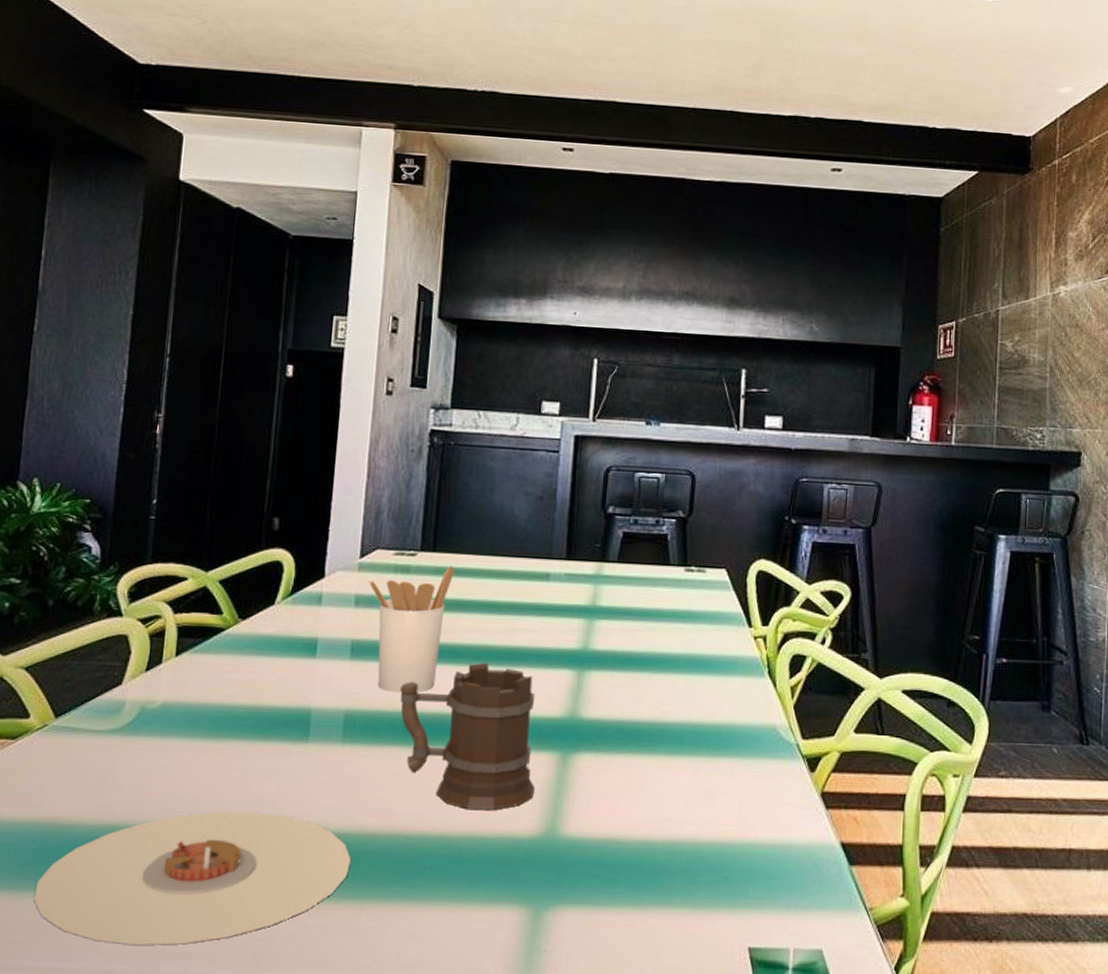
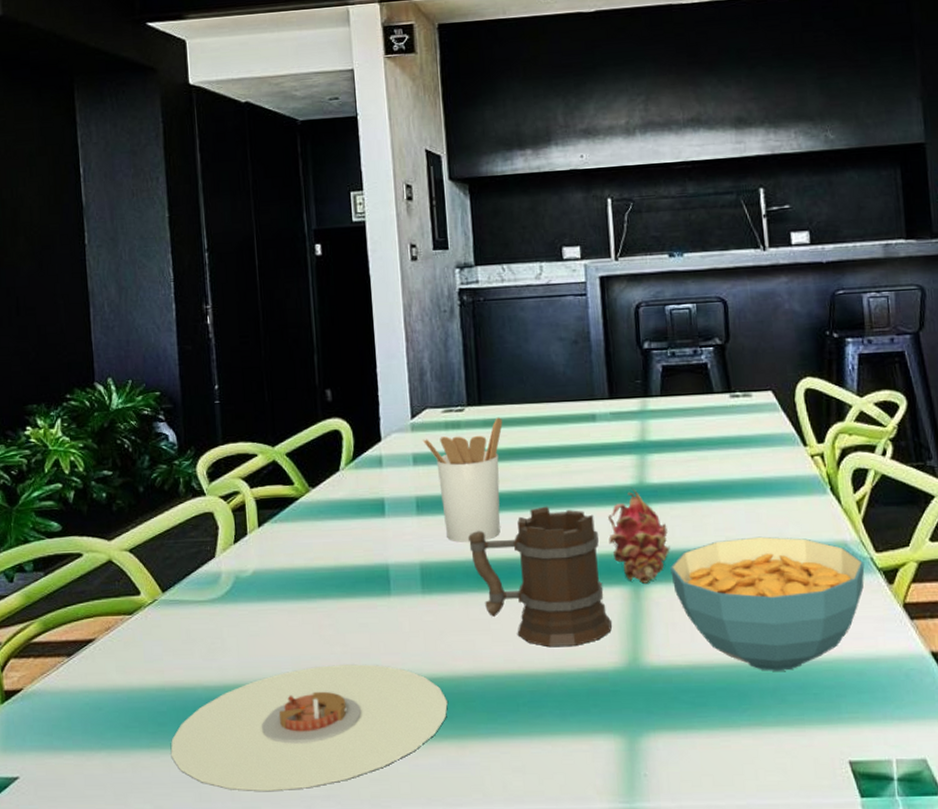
fruit: none [544,653,605,751] -> present [608,489,670,584]
cereal bowl: none [601,713,790,852] -> present [670,536,865,671]

